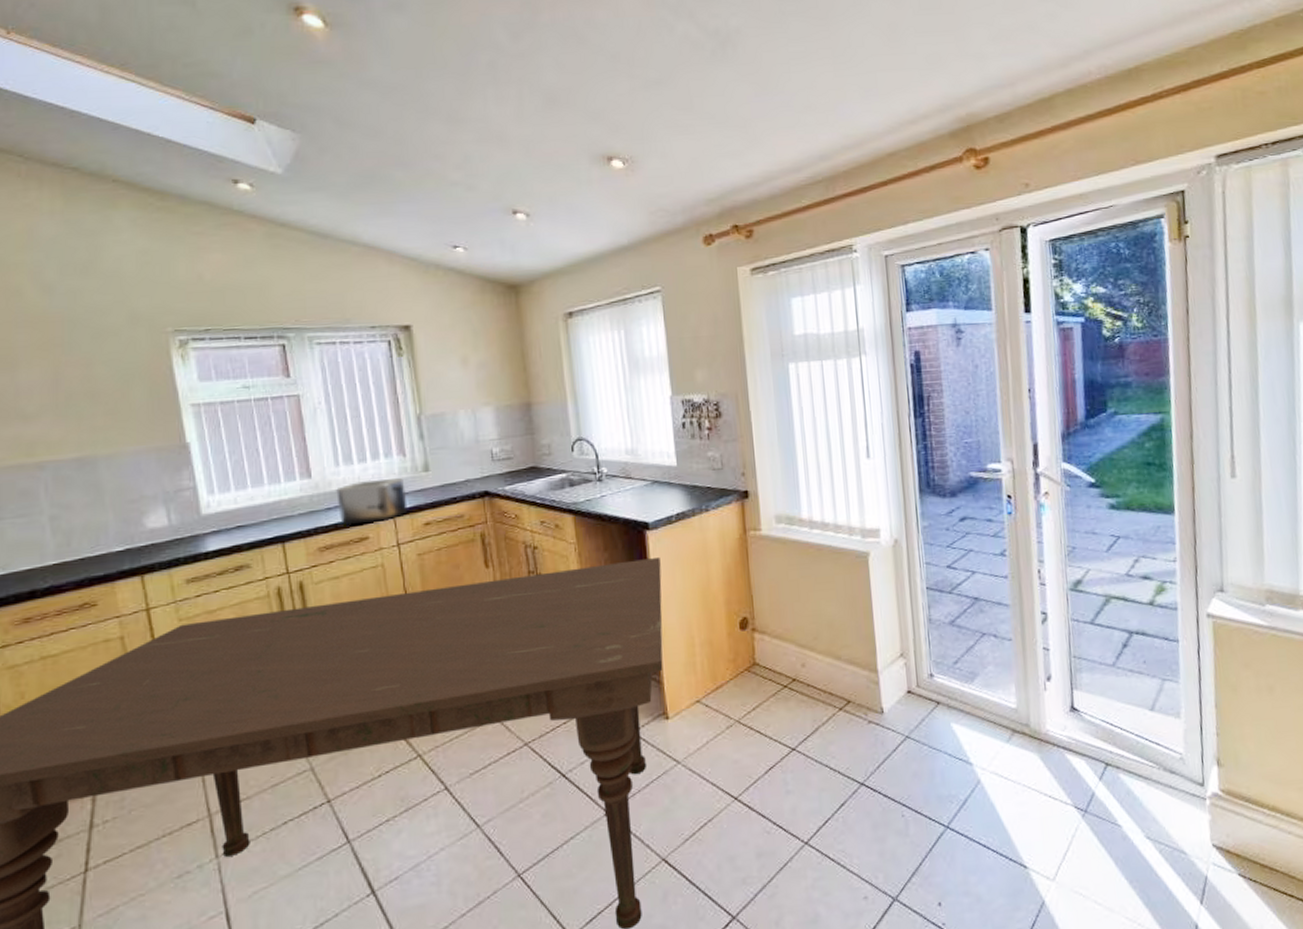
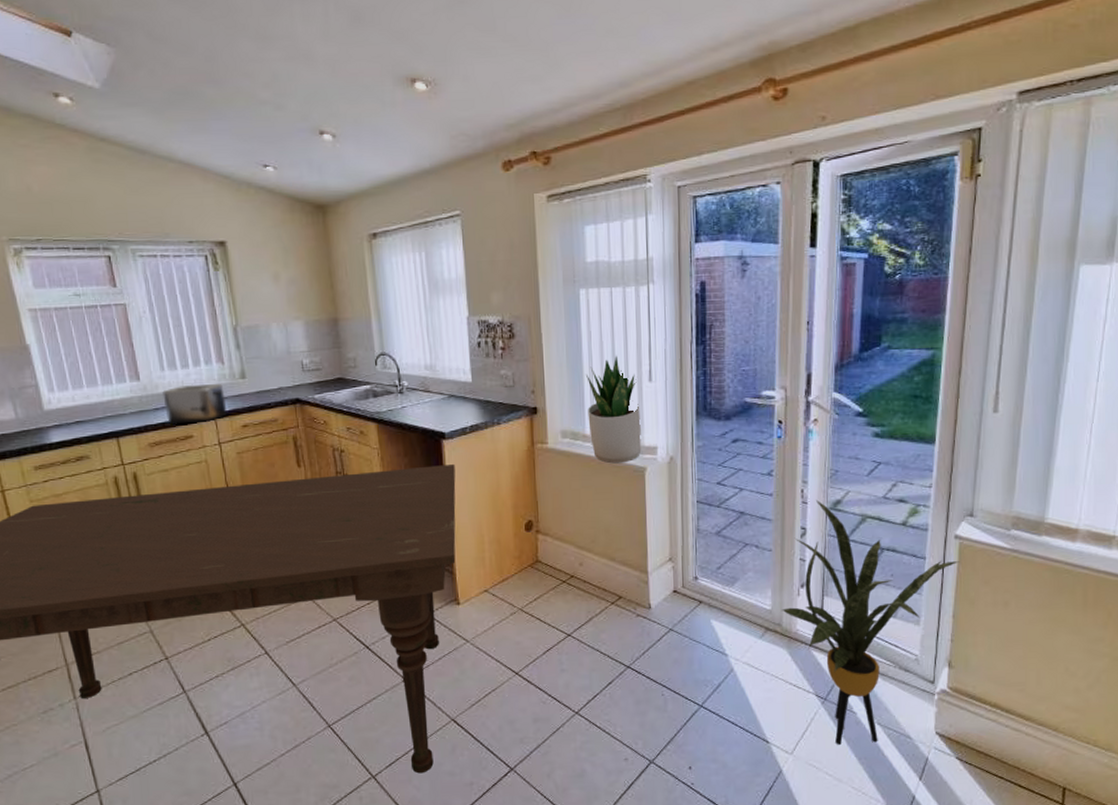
planter: none [800,431,863,550] -> present [586,355,642,464]
house plant: none [1028,580,1216,866] -> present [782,499,960,745]

